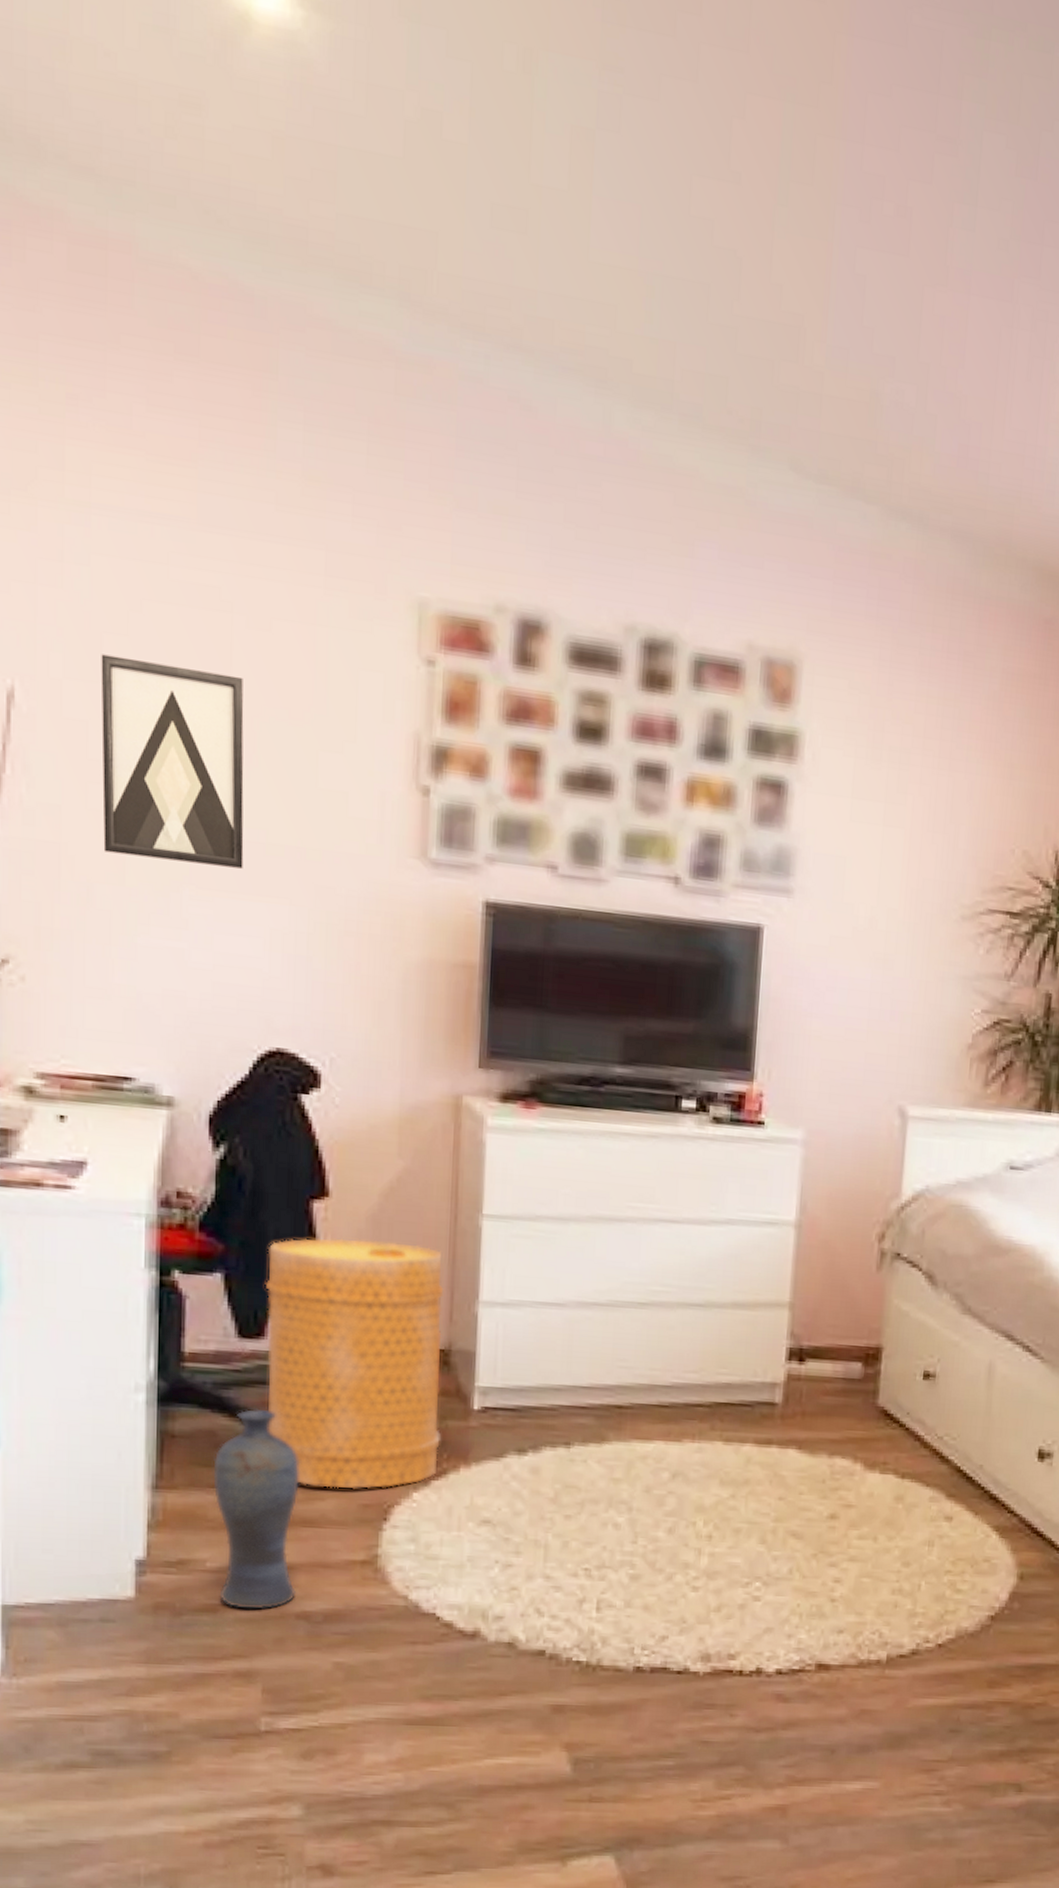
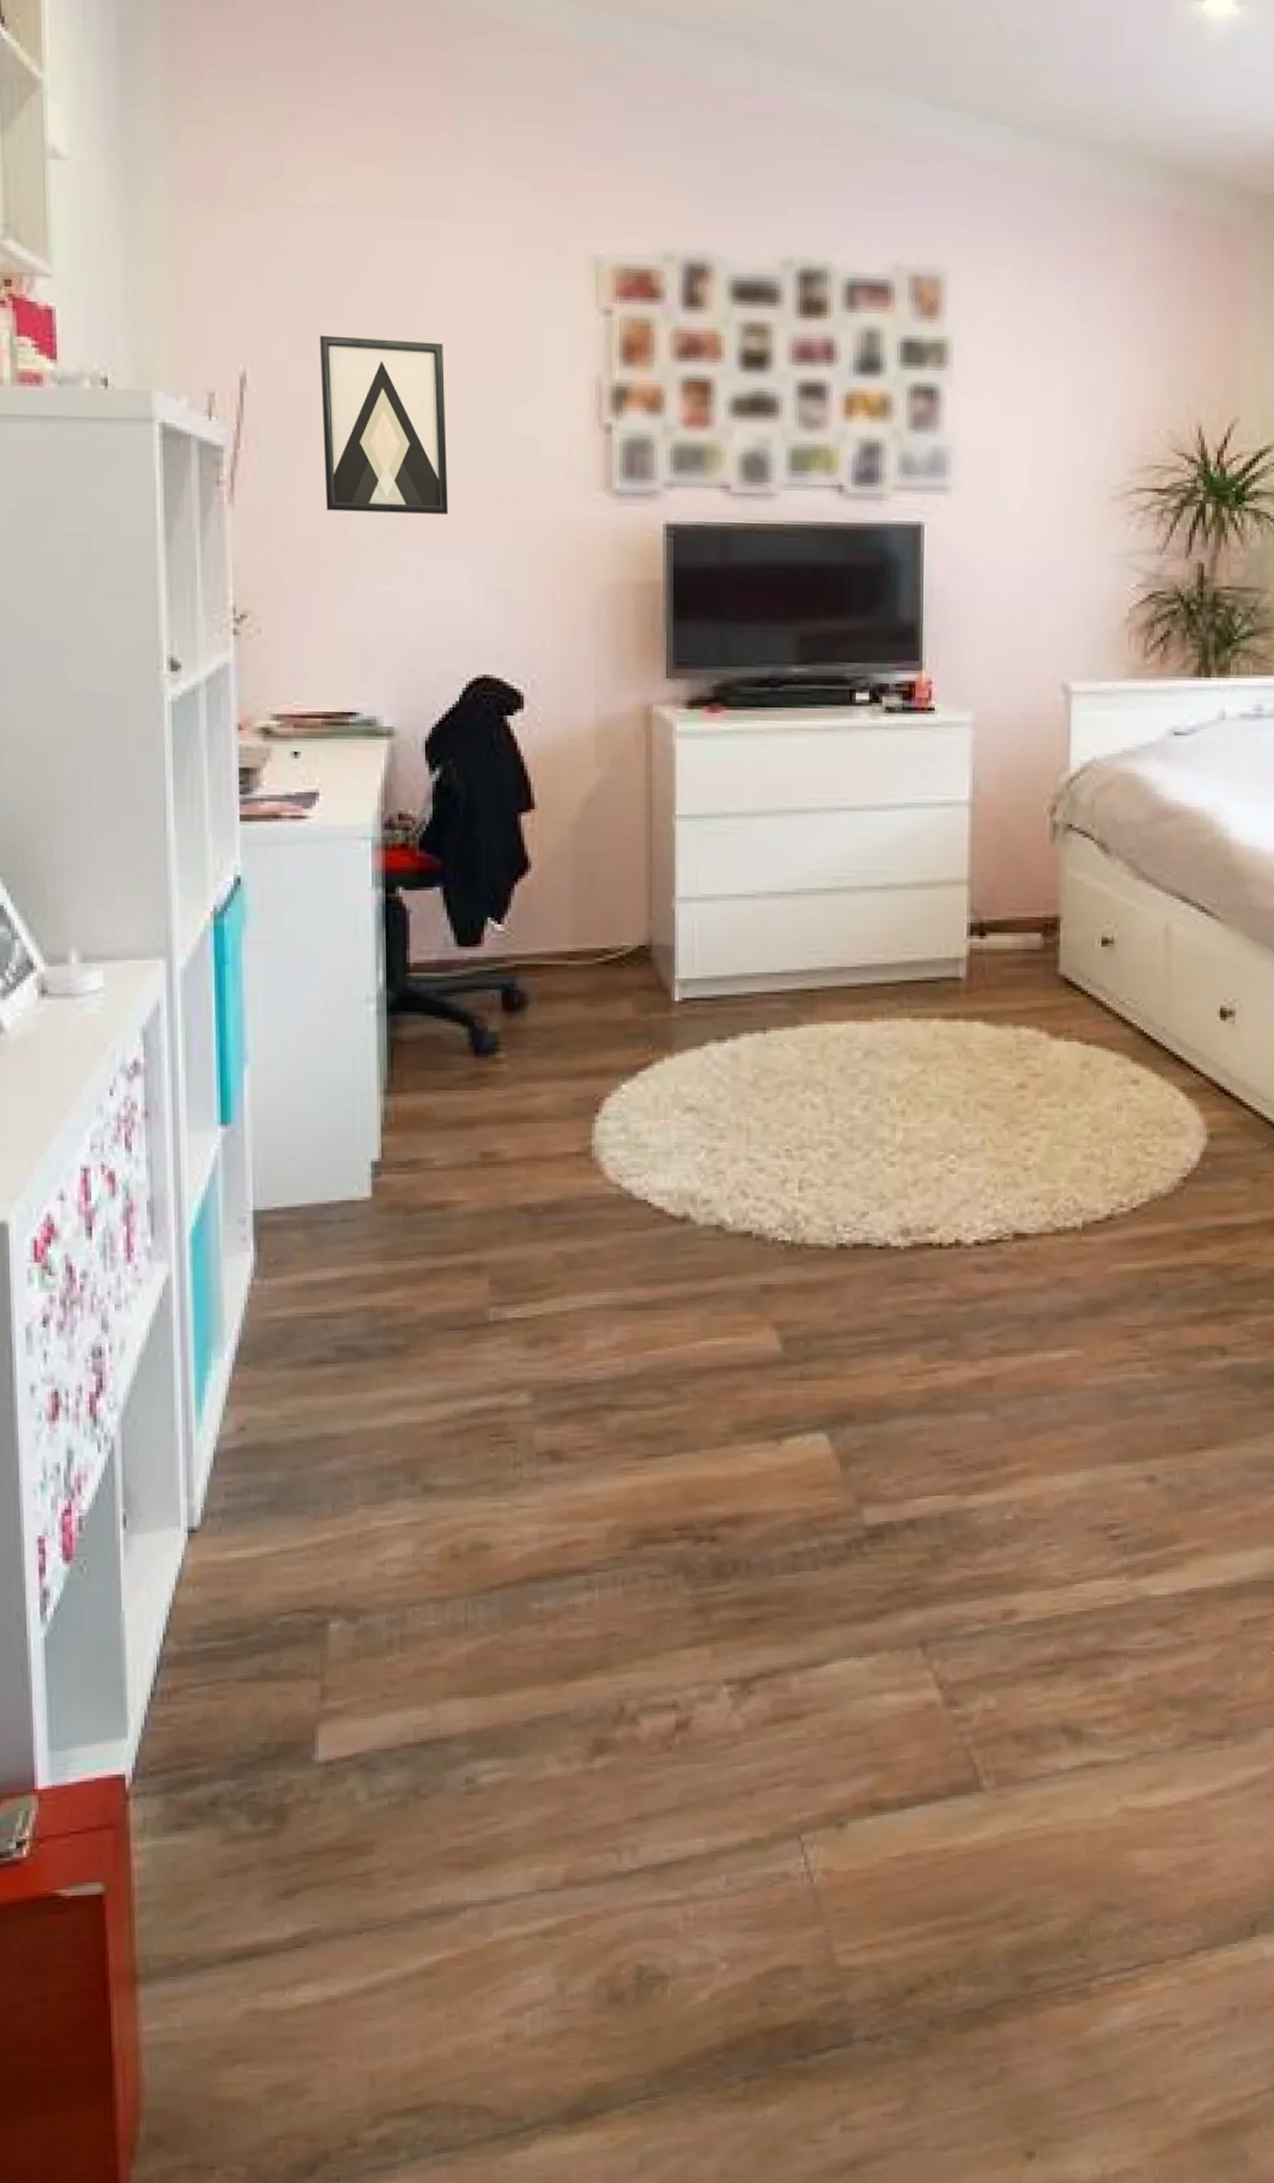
vase: present [213,1409,300,1610] -> none [439,1013,517,1204]
basket: present [265,1238,444,1489] -> none [480,847,645,1084]

